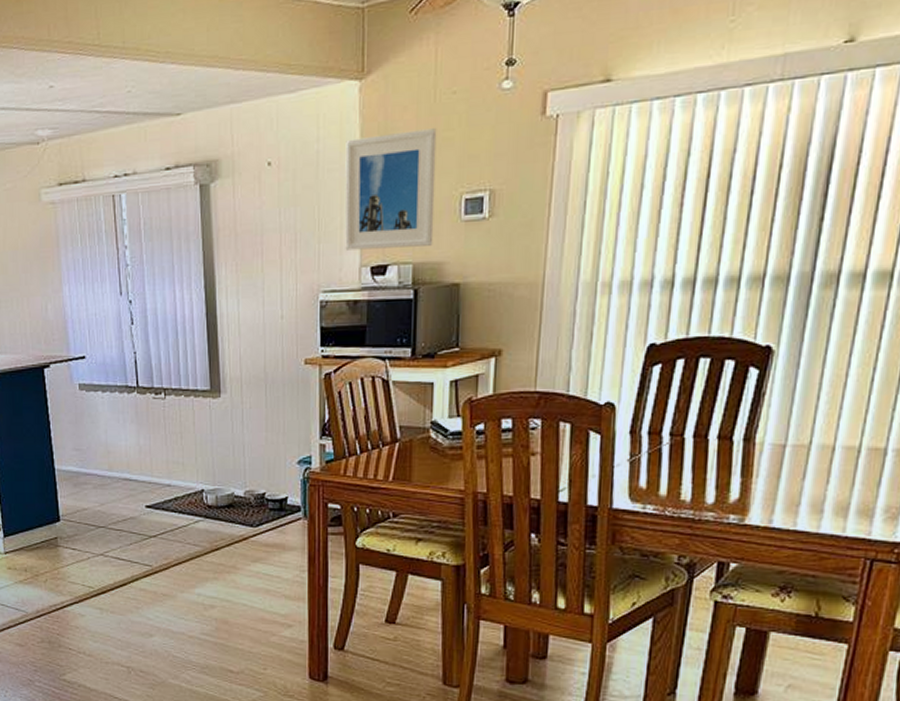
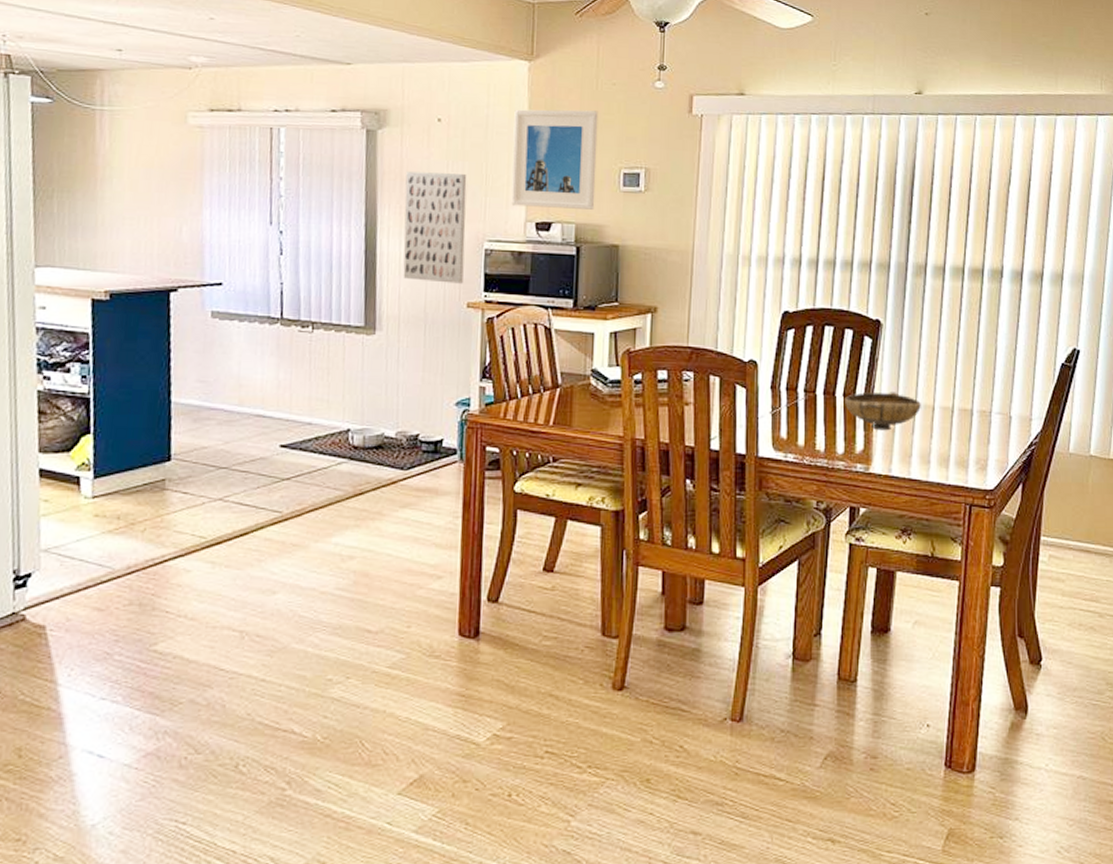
wall art: none [240,221,300,341] -> present [403,171,467,284]
bowl: none [719,431,818,477] -> present [845,392,921,431]

